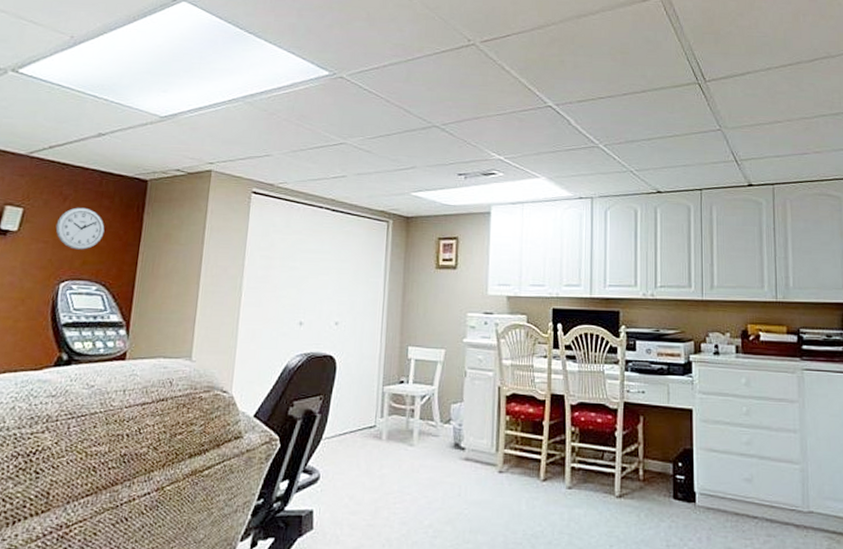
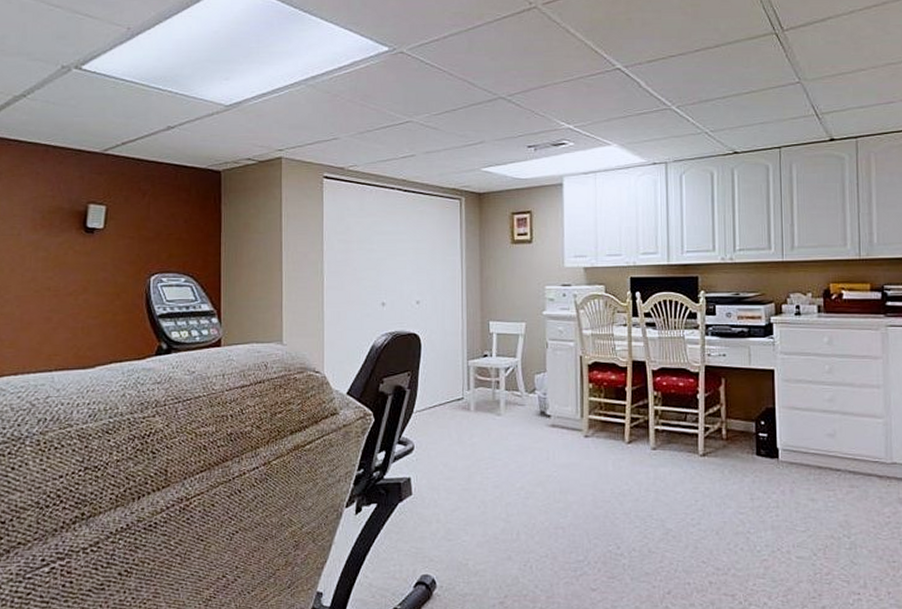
wall clock: present [55,207,105,250] -> none [139,202,186,244]

